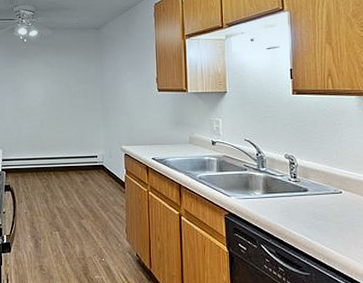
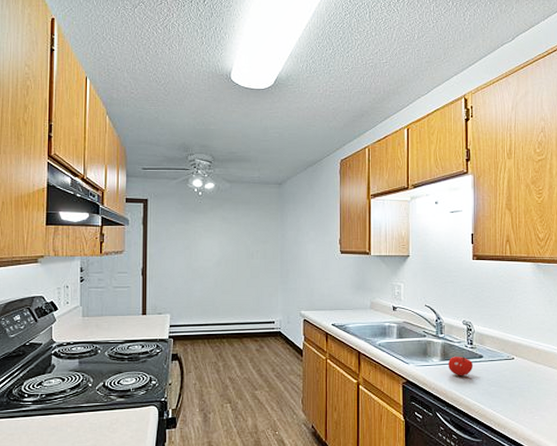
fruit: none [270,190,298,209] -> present [447,357,474,375]

